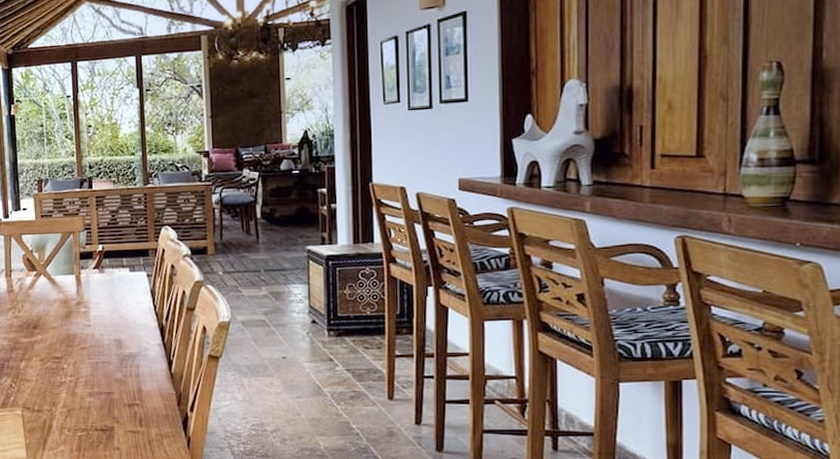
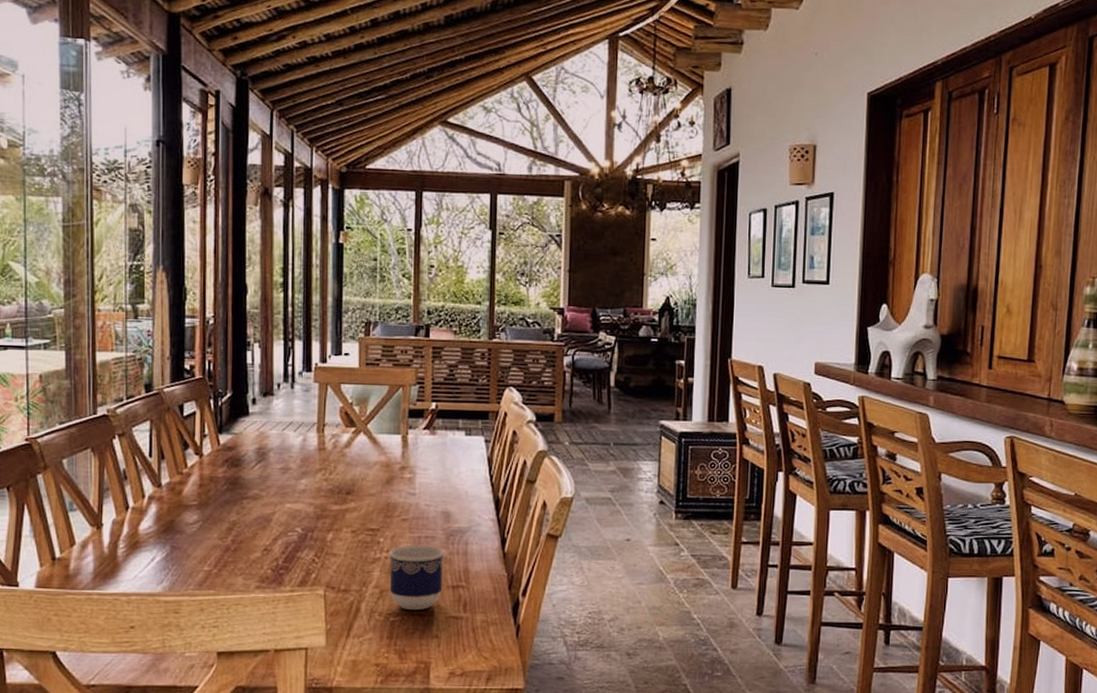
cup: none [72,369,120,425] -> present [389,545,444,610]

